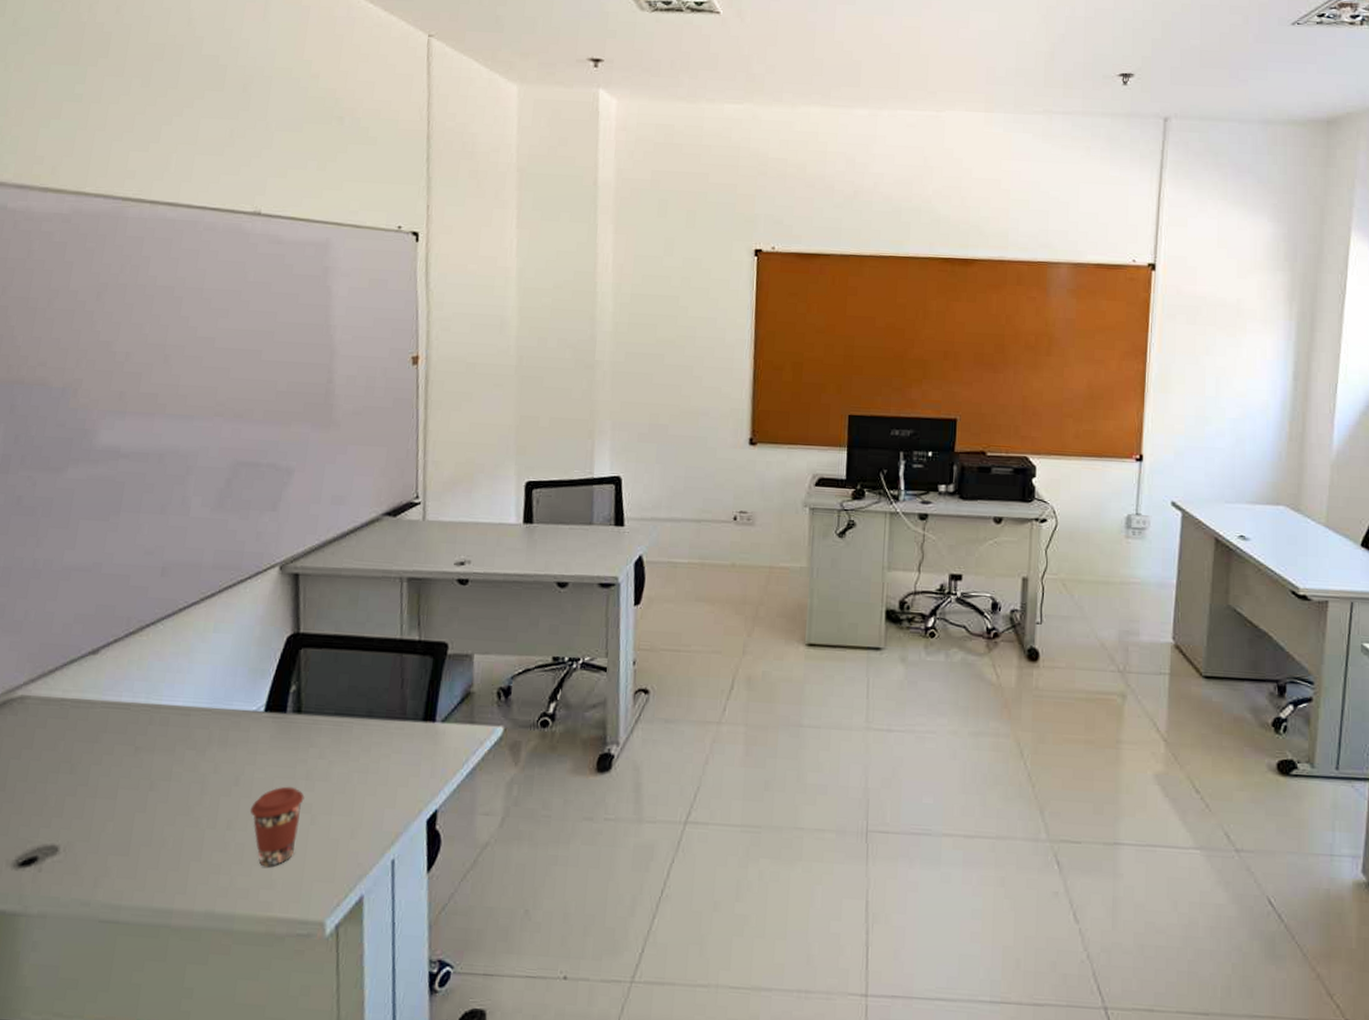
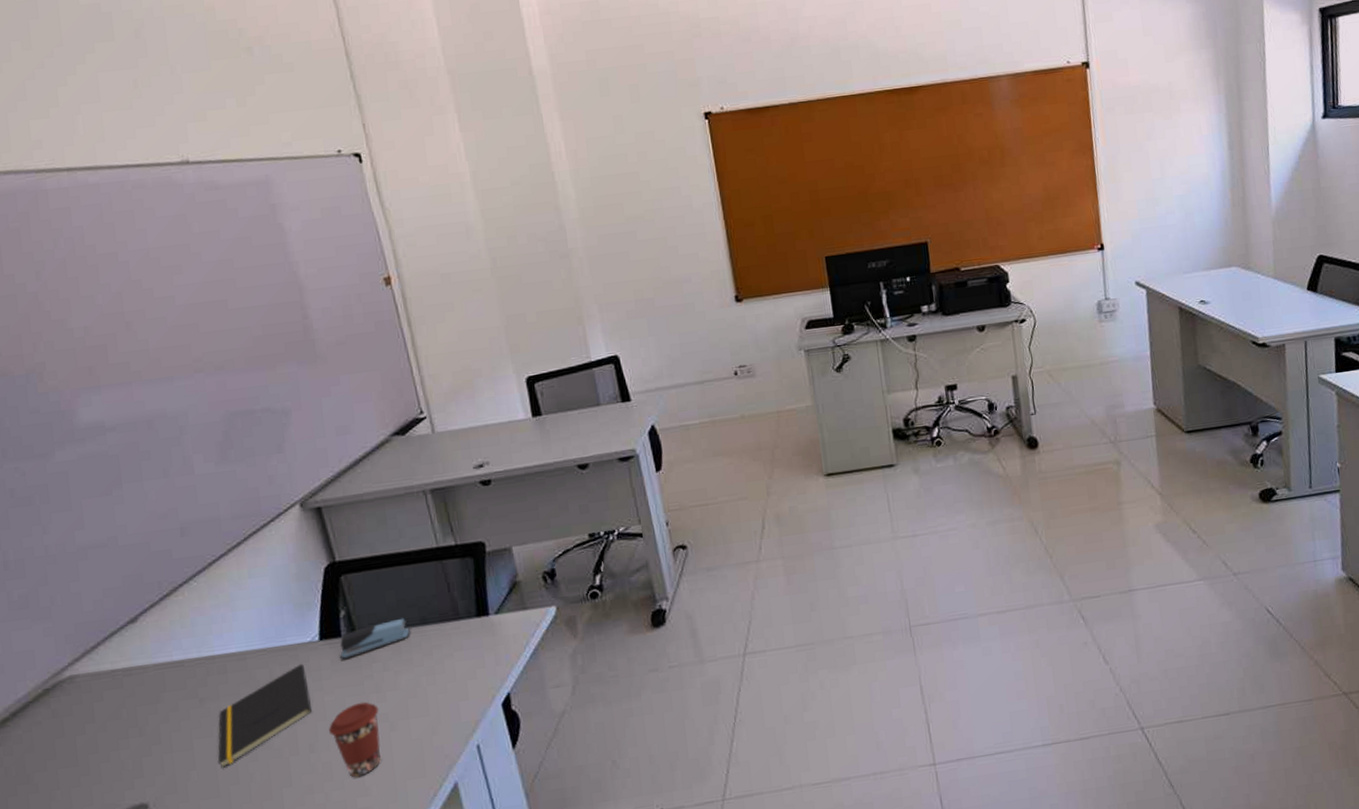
notepad: none [136,732,244,826] -> present [218,663,313,768]
stapler: none [279,706,355,738] -> present [339,618,411,660]

